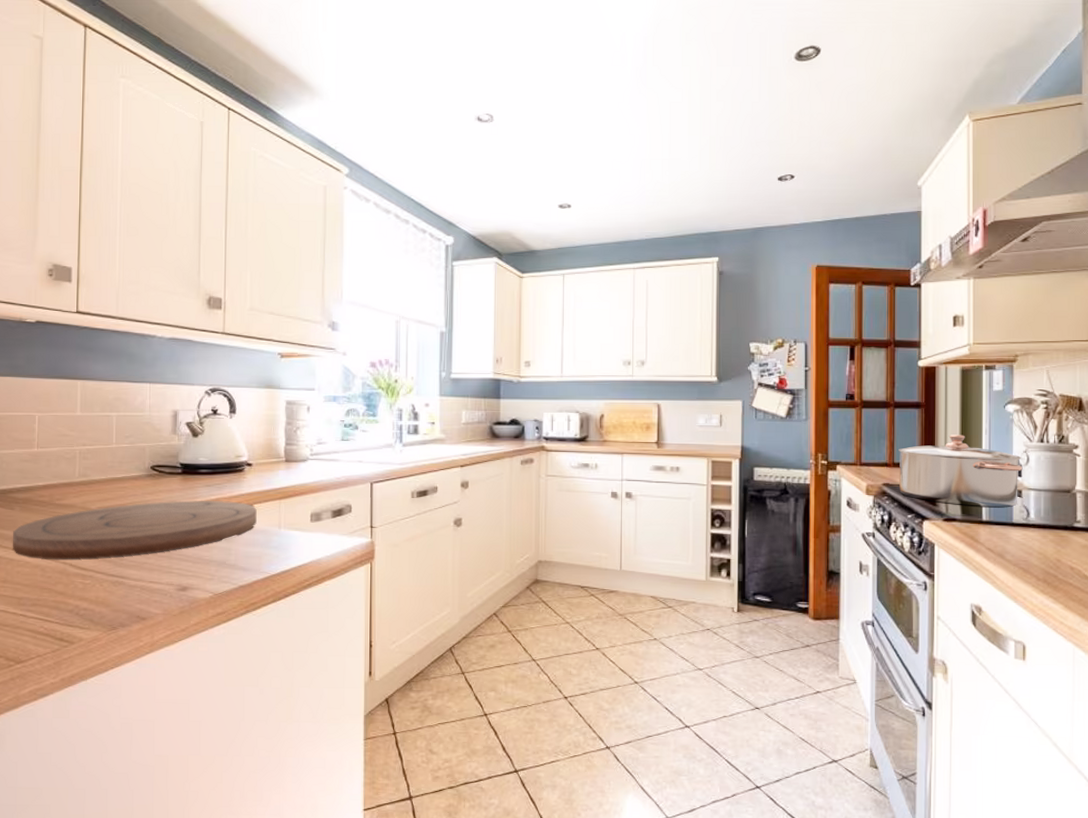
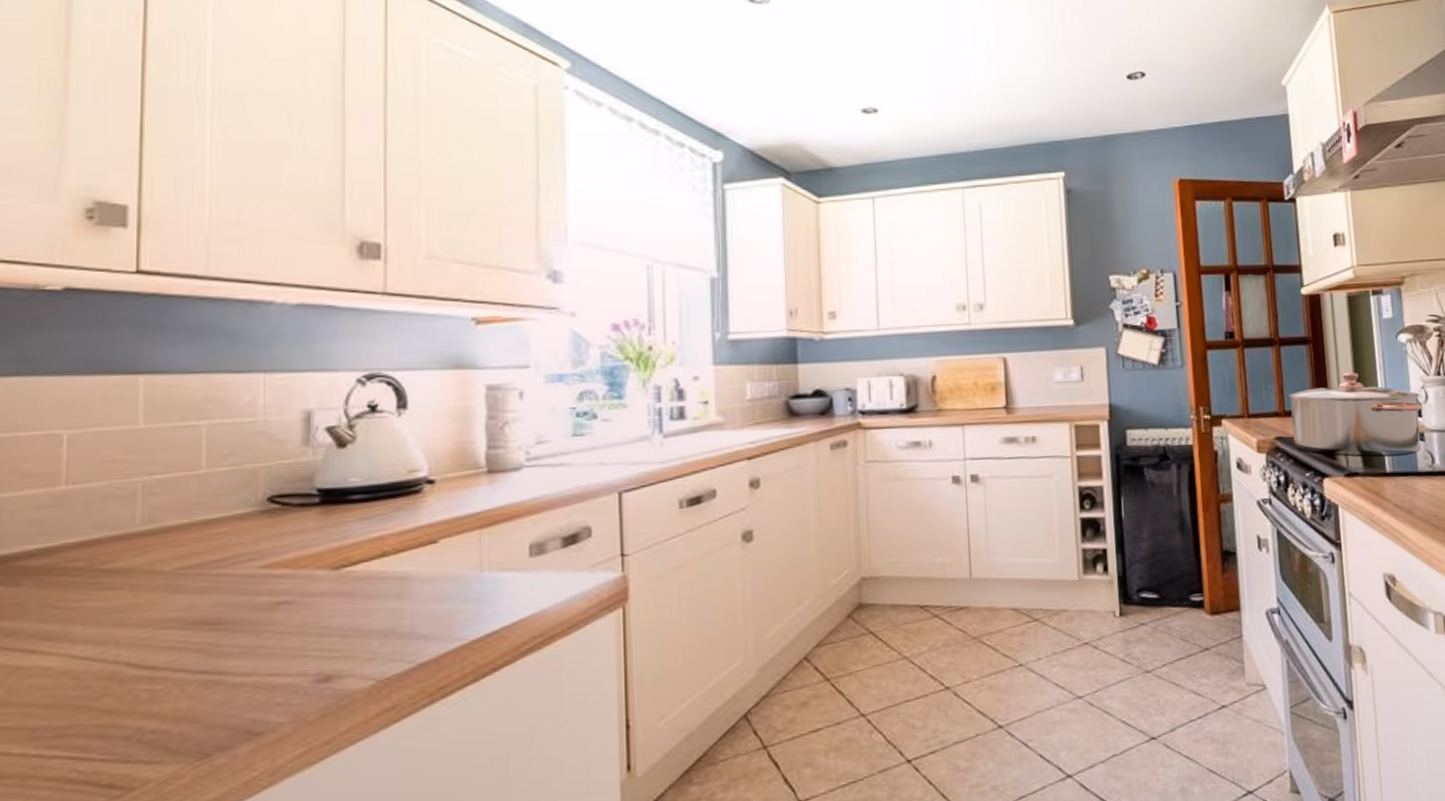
cutting board: present [13,500,257,560] -> none [19,538,445,660]

